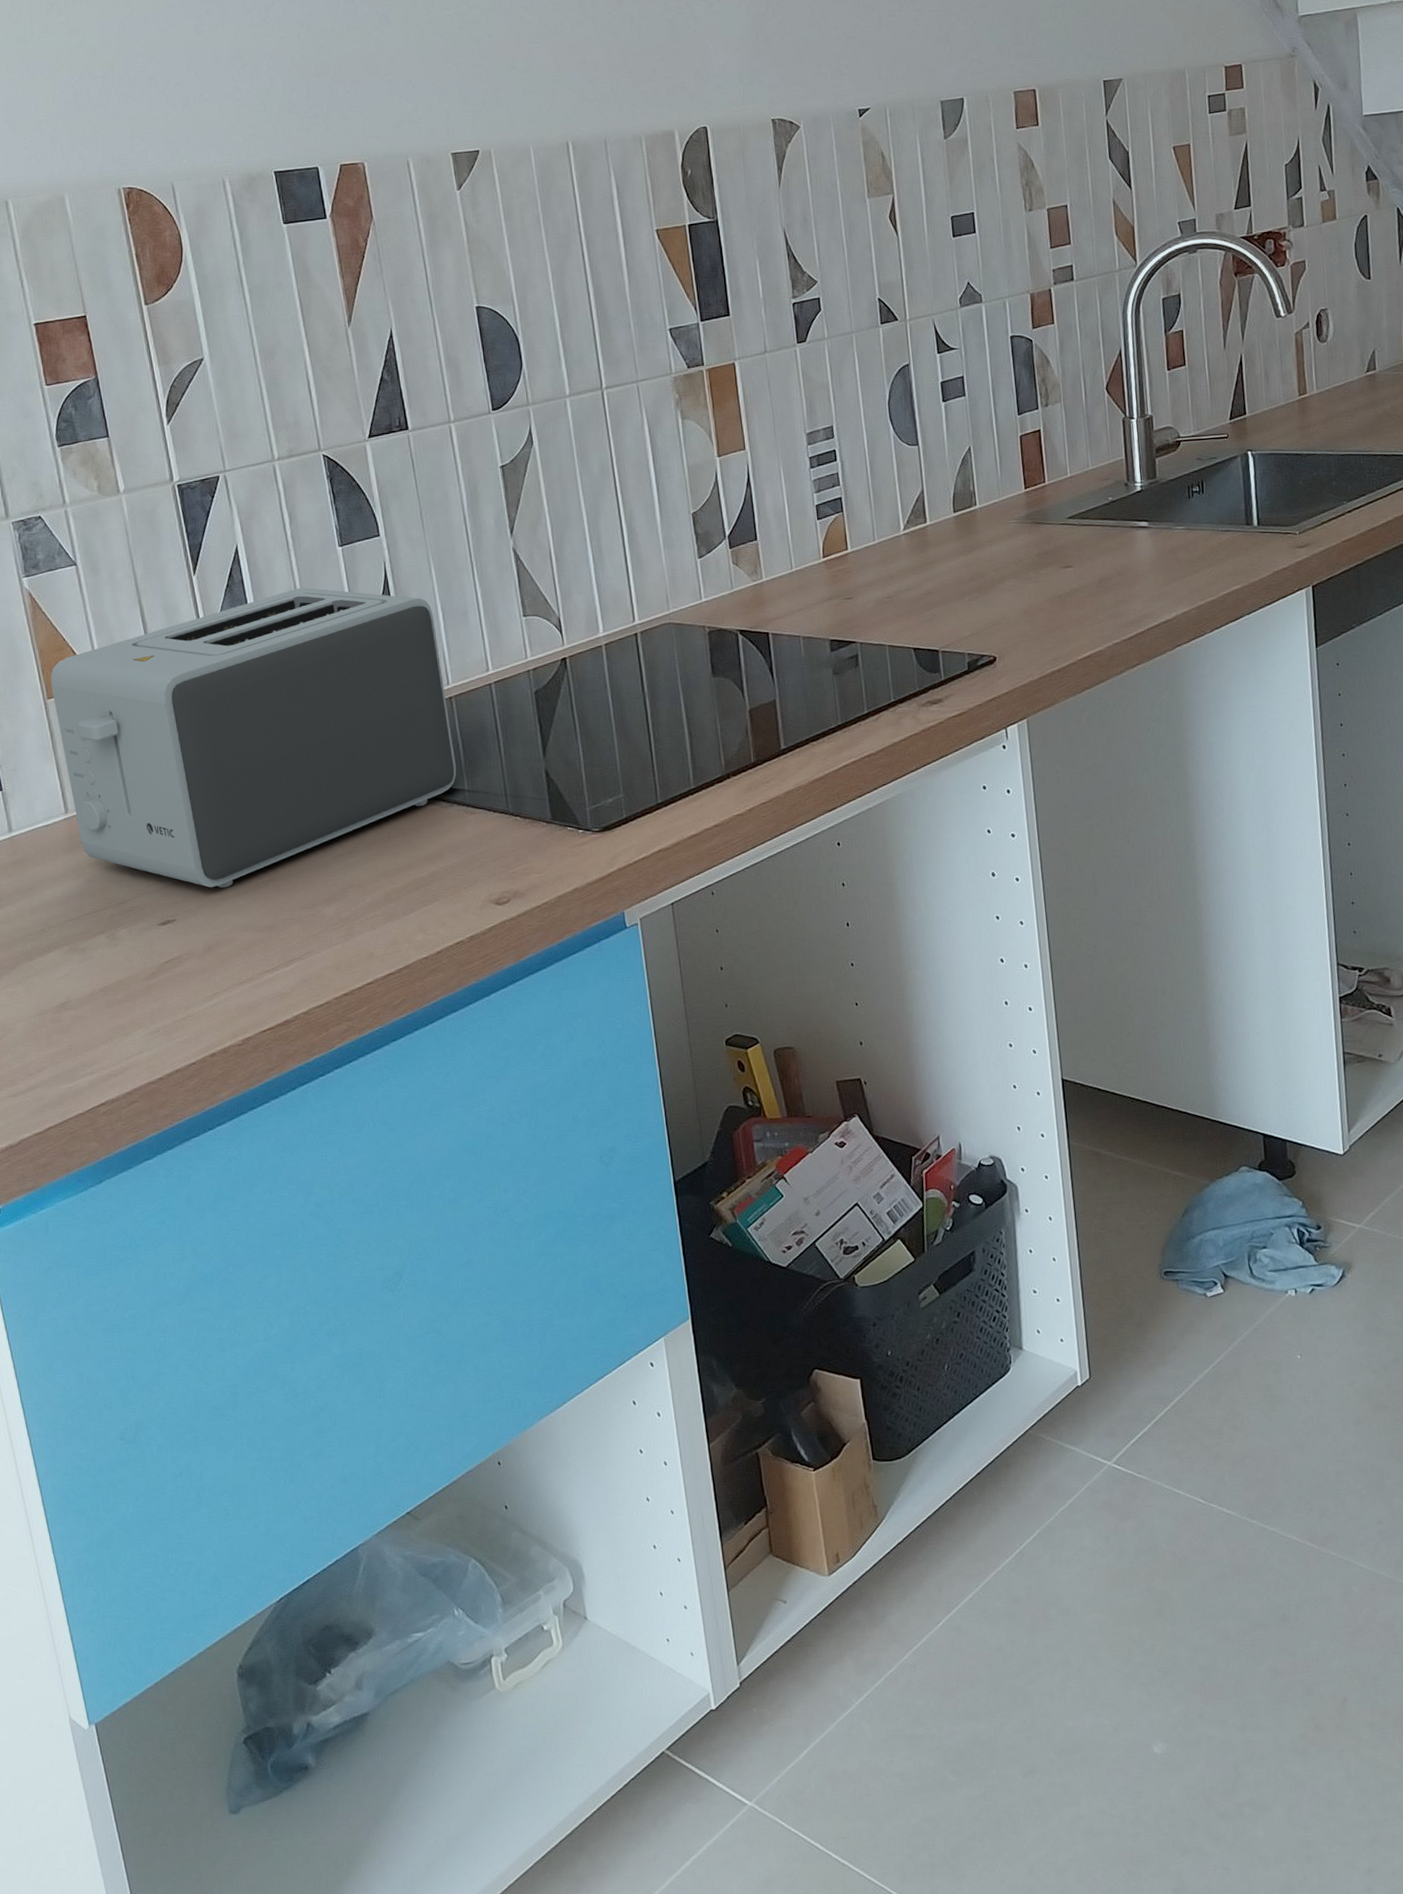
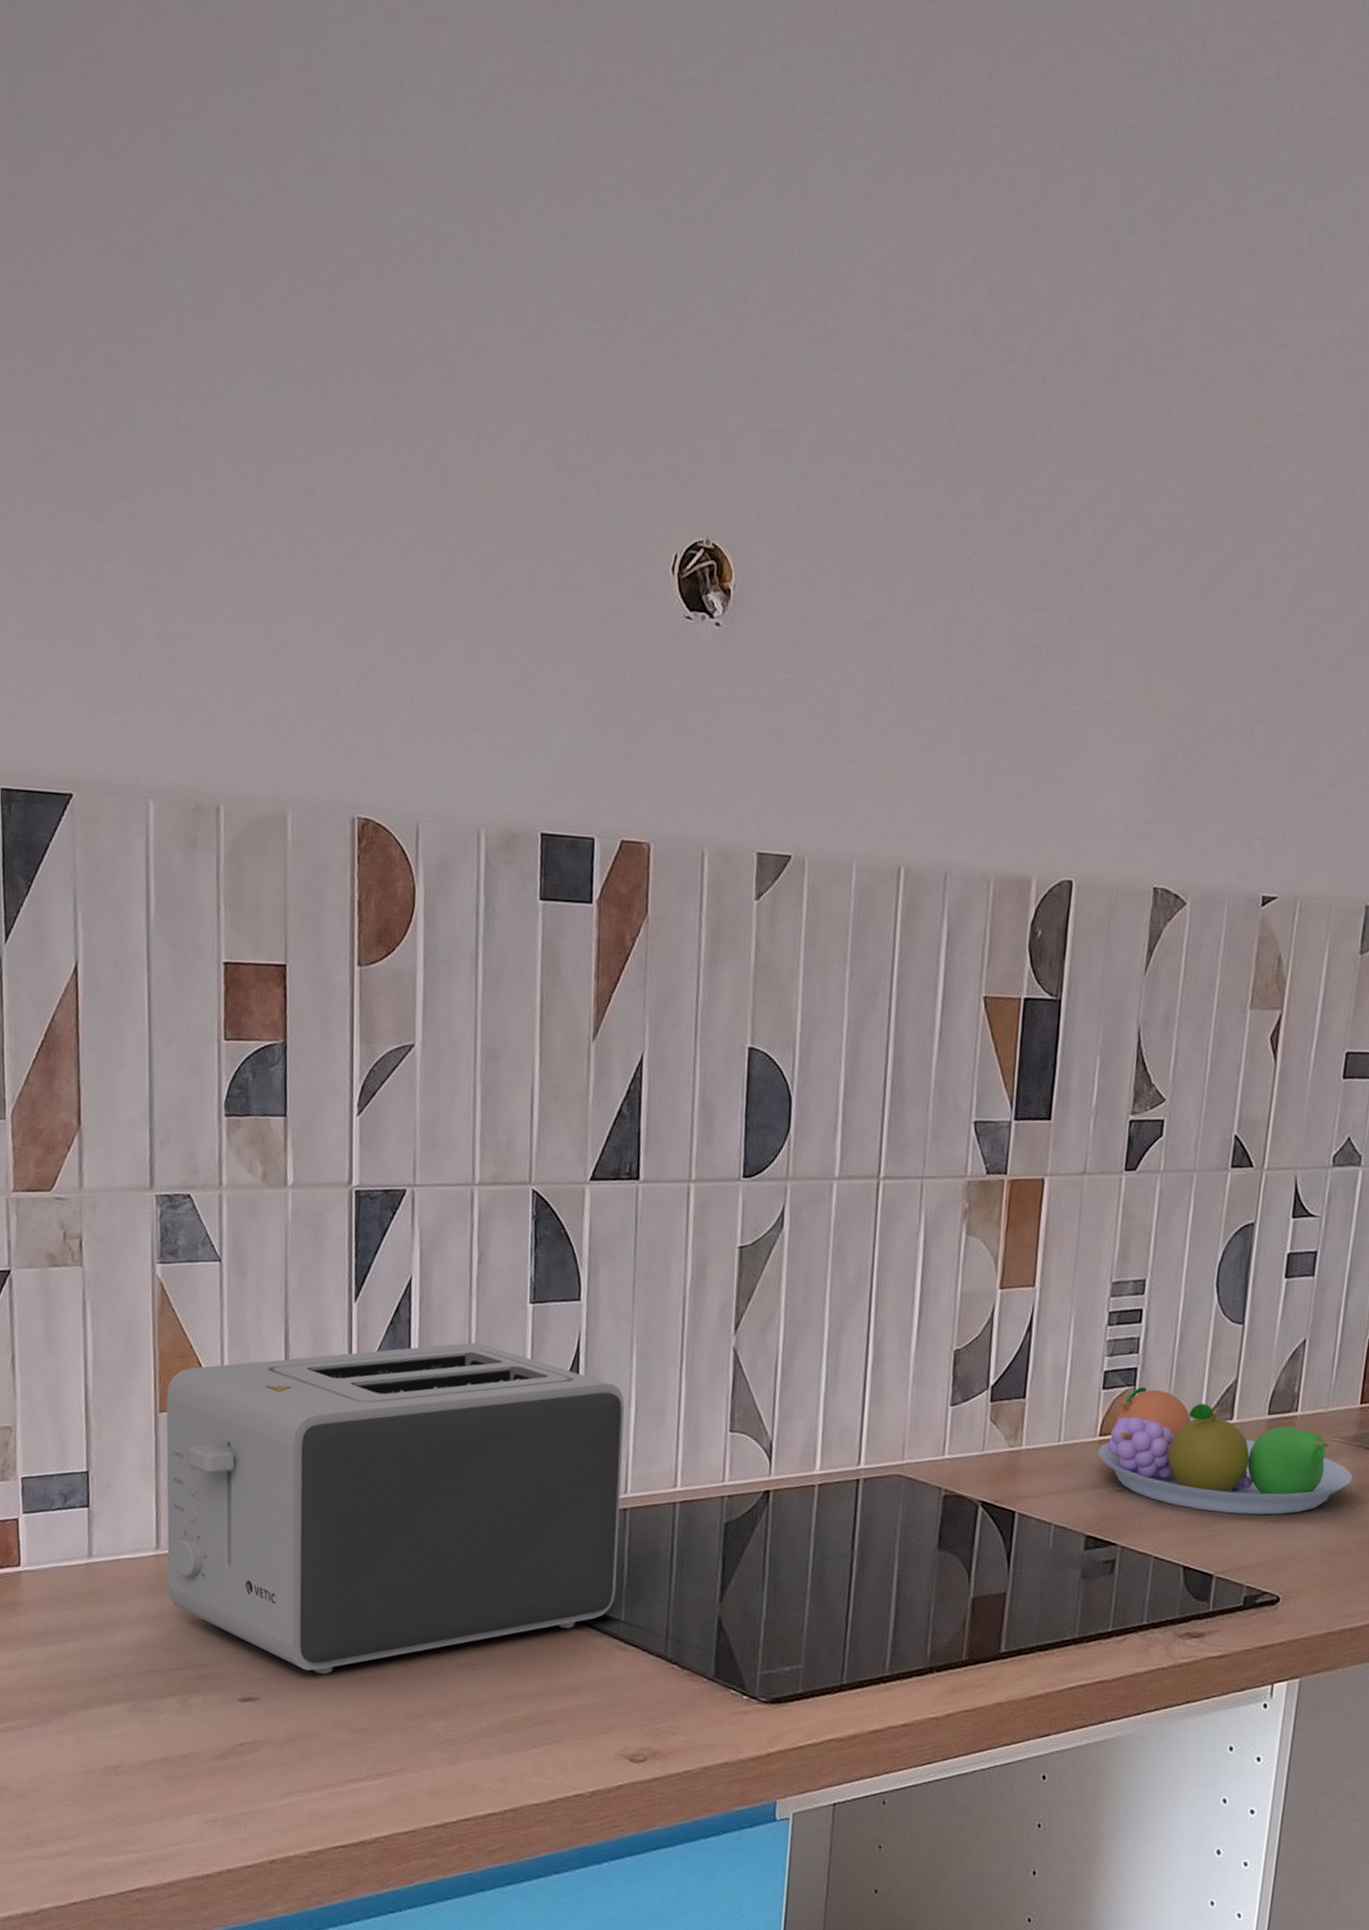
fruit bowl: none [823,511,1032,601] -> present [1096,1386,1353,1515]

